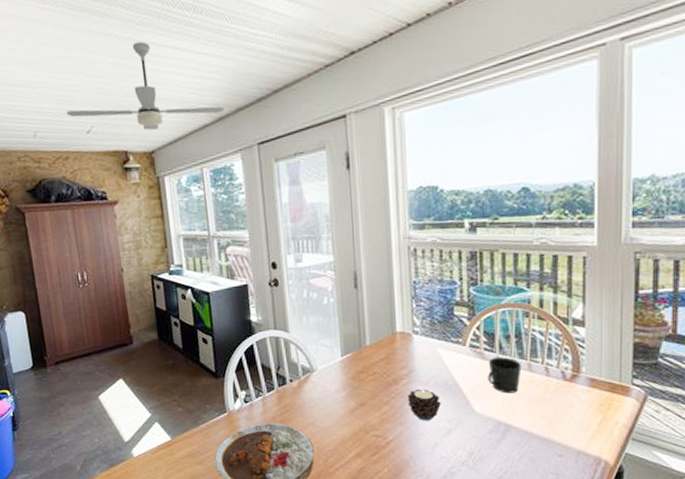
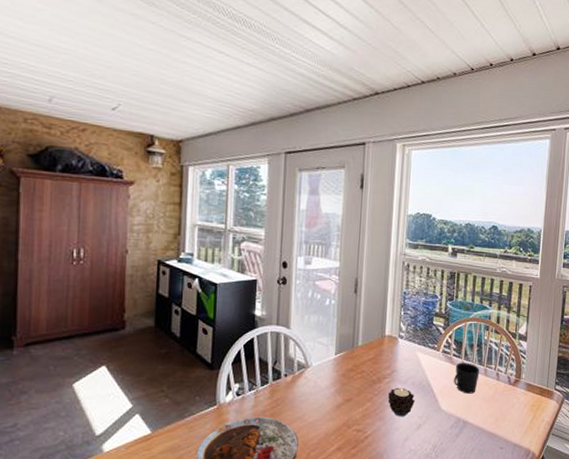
ceiling fan: present [66,41,225,131] -> none [92,36,259,121]

